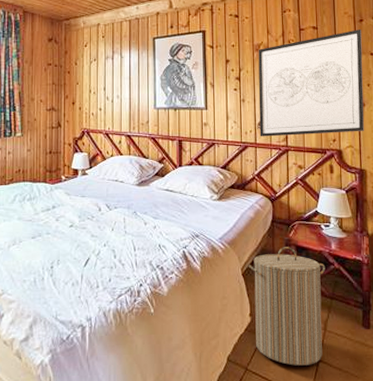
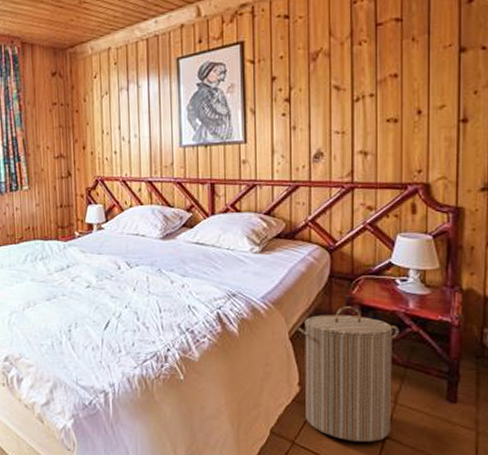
wall art: present [258,29,365,137] -> none [315,14,469,173]

